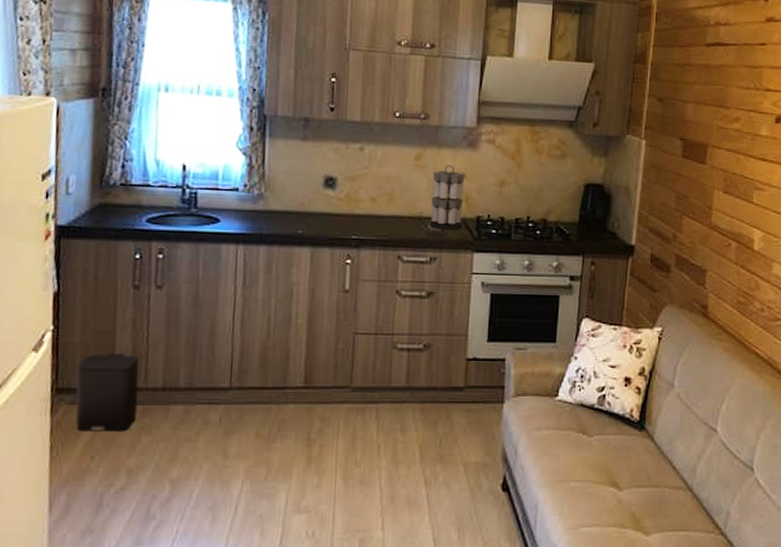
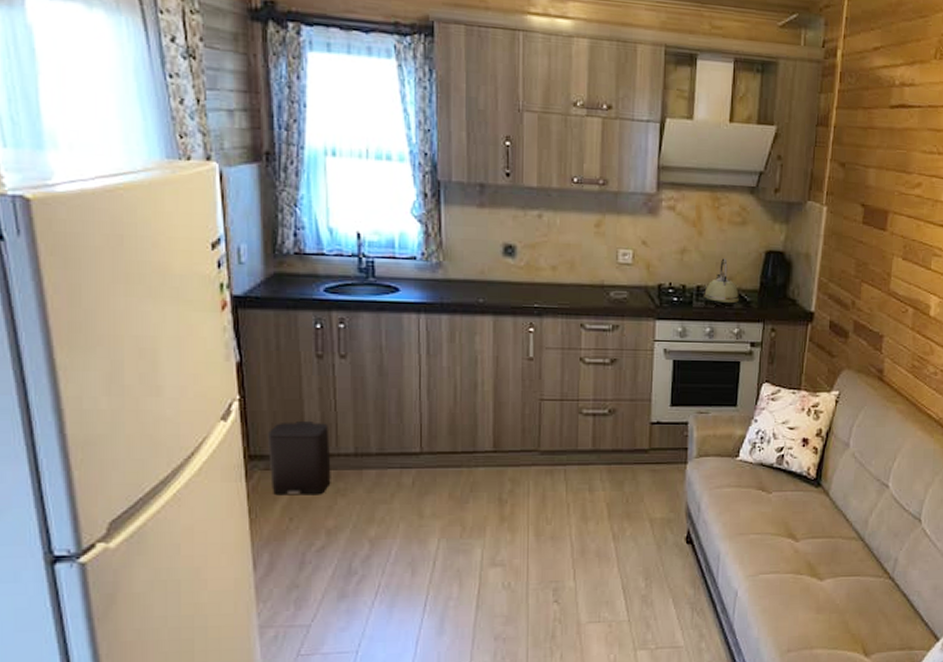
spice rack: present [429,165,465,230] -> none [611,232,646,298]
kettle: none [521,191,559,238] -> present [702,258,740,305]

